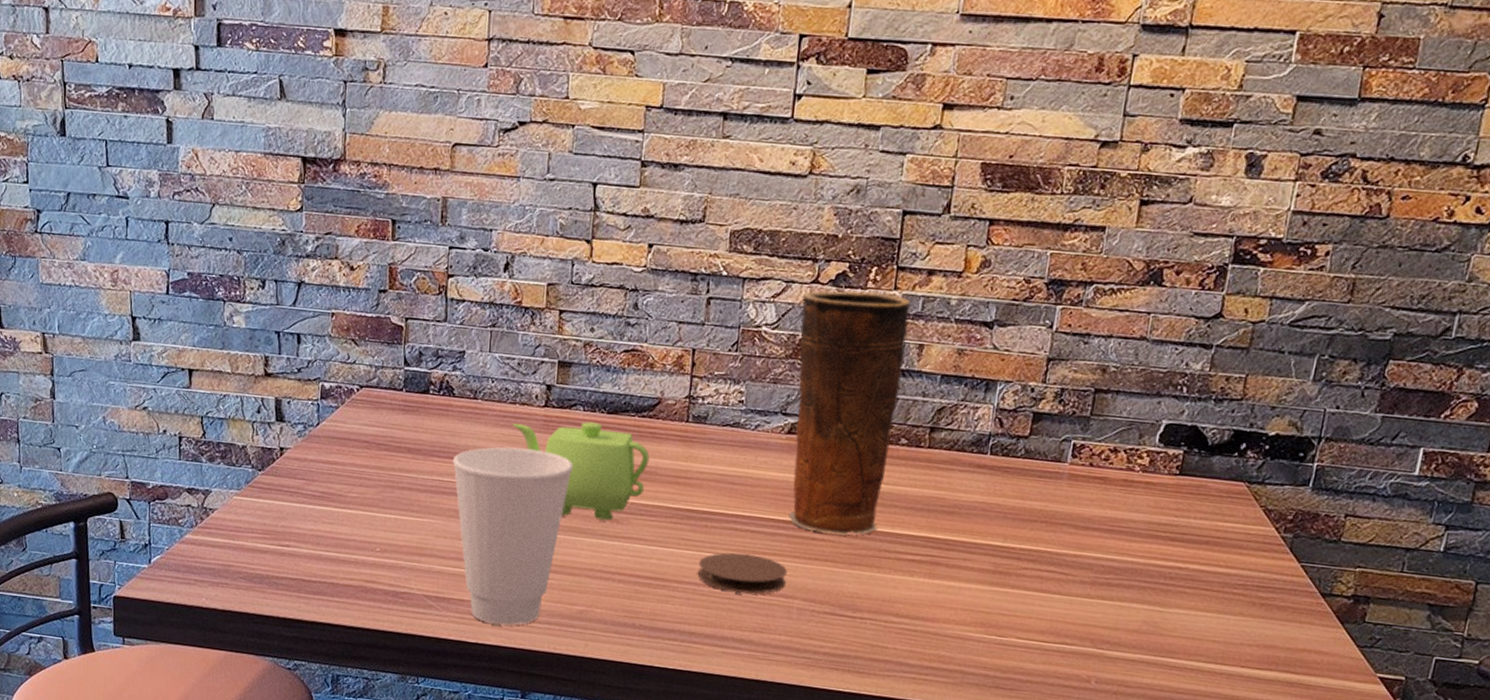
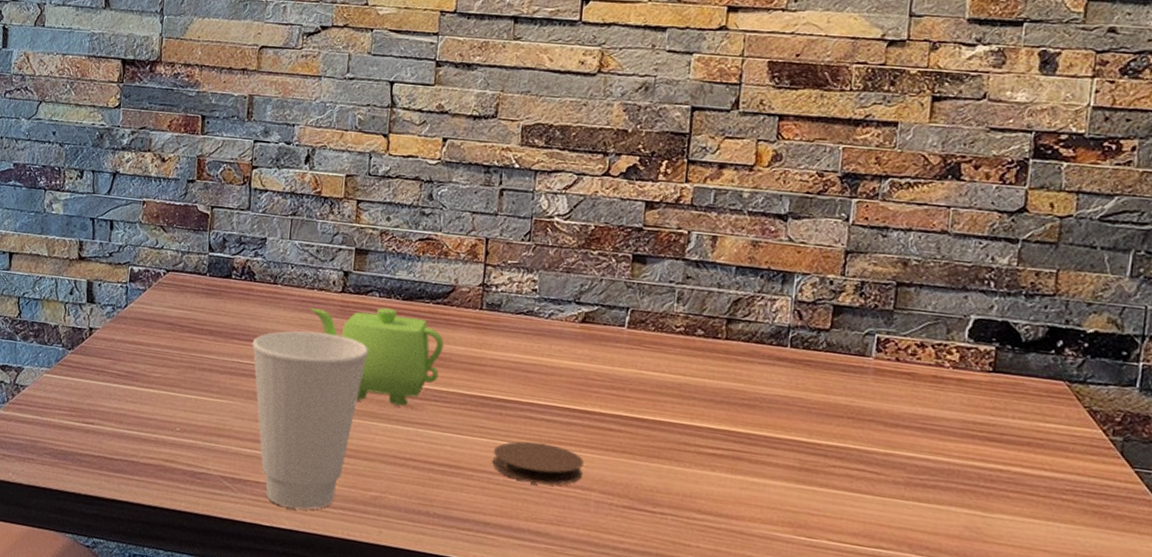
vase: present [788,291,911,535] -> none [583,183,702,427]

